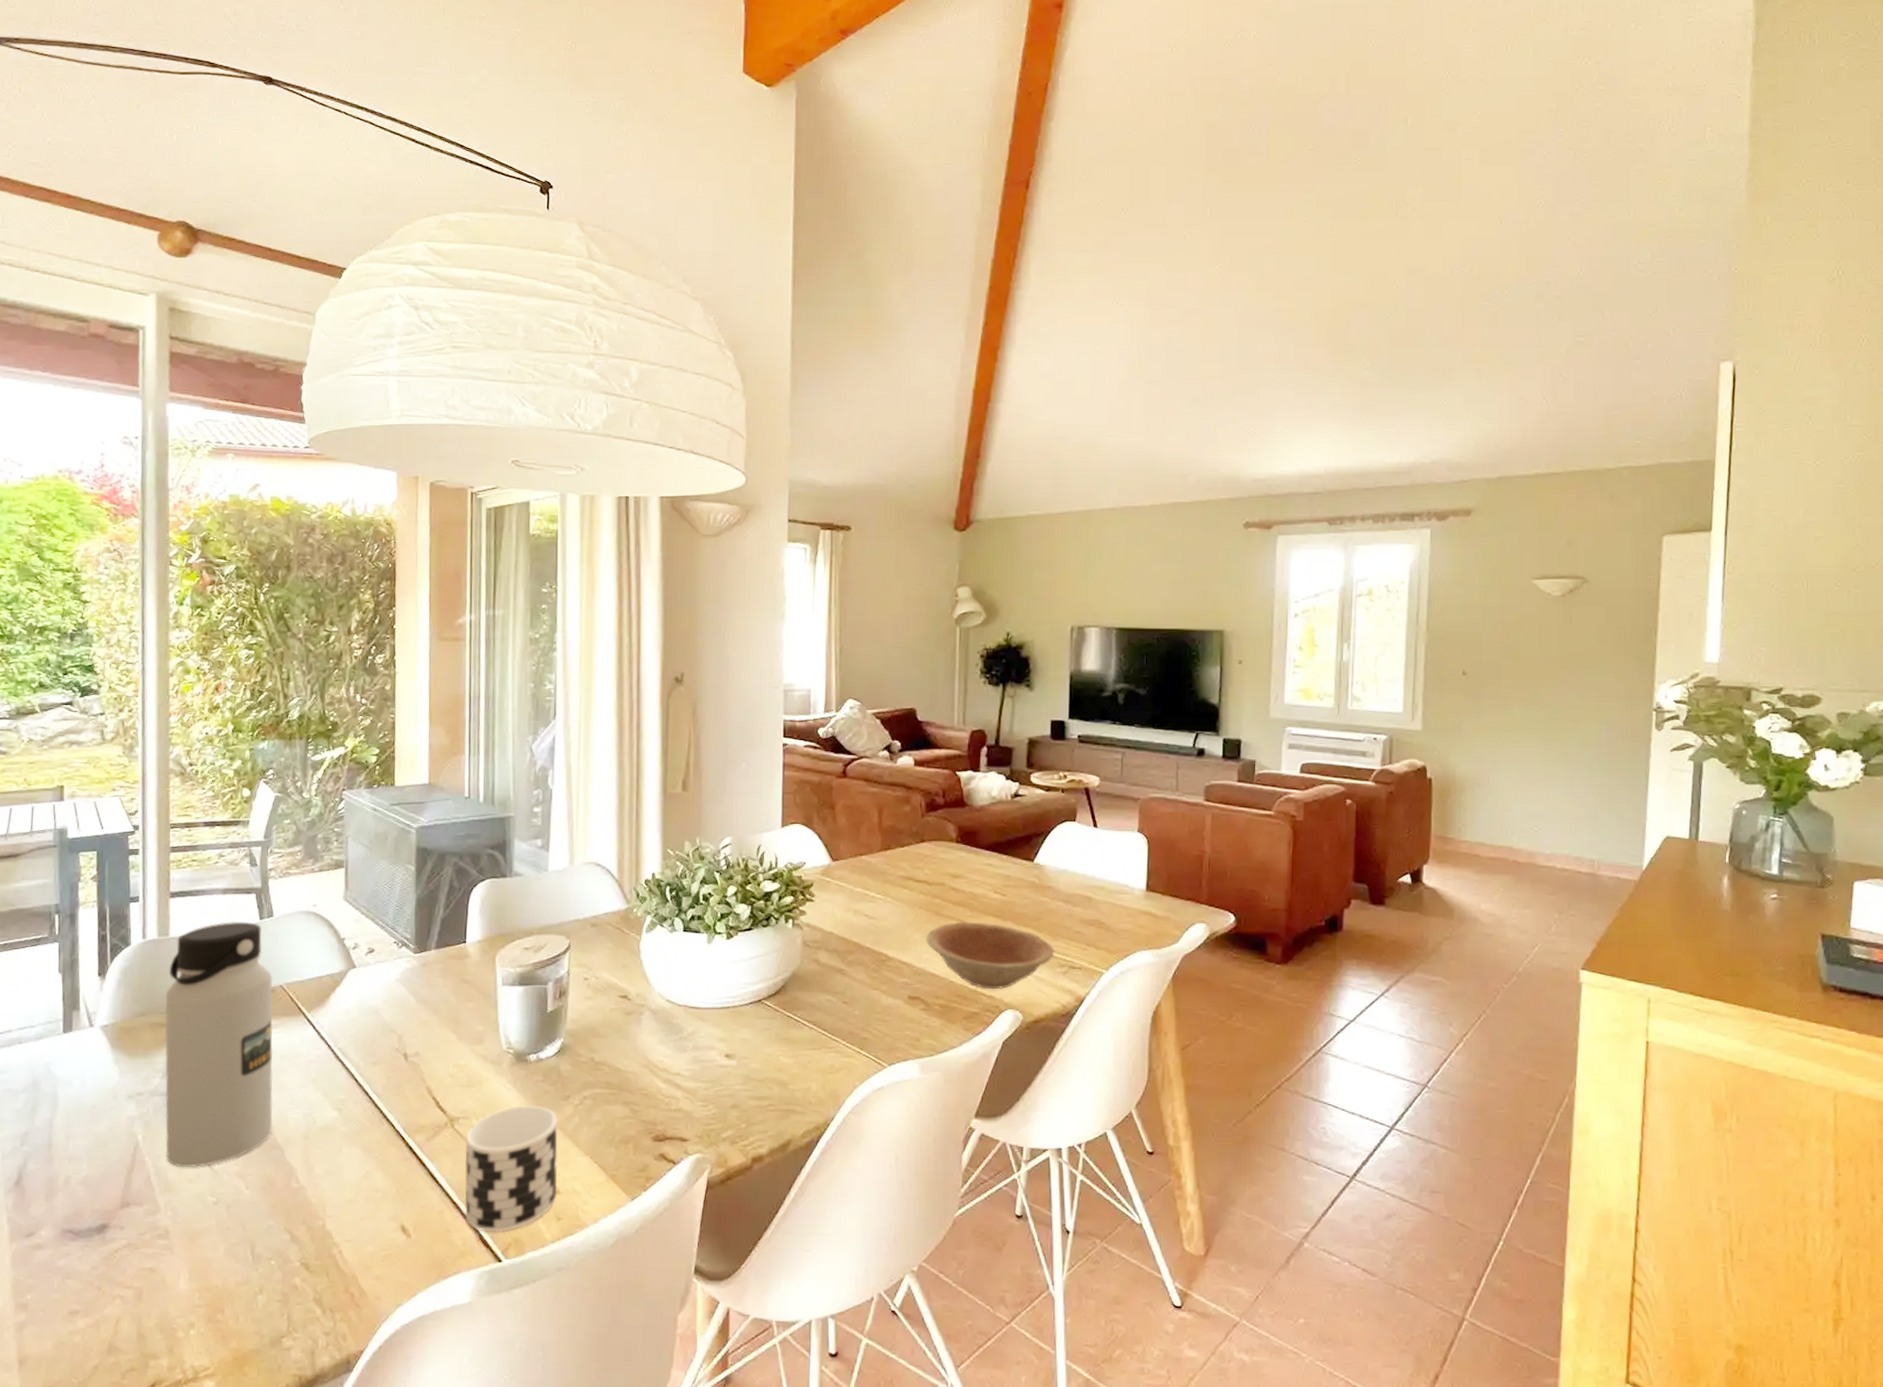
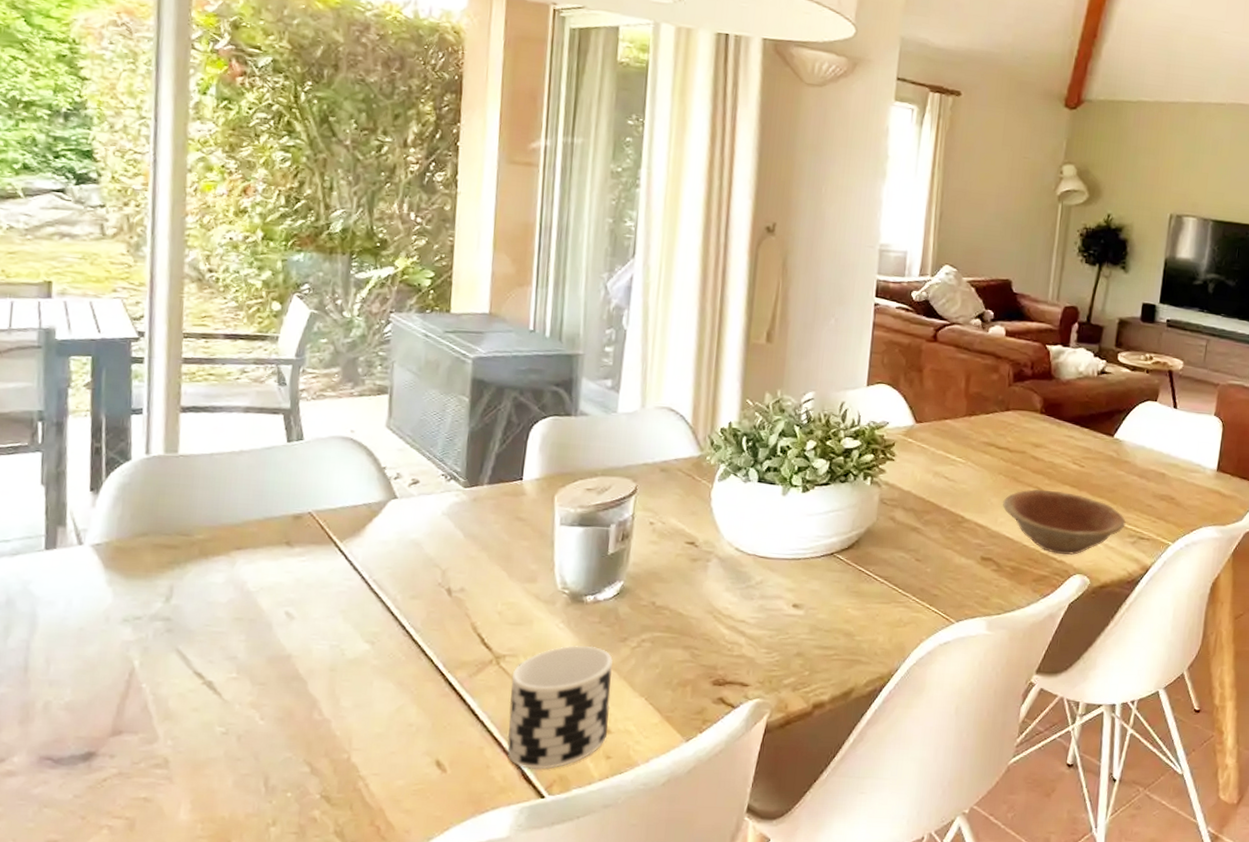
water bottle: present [164,921,273,1167] -> none [166,441,300,696]

